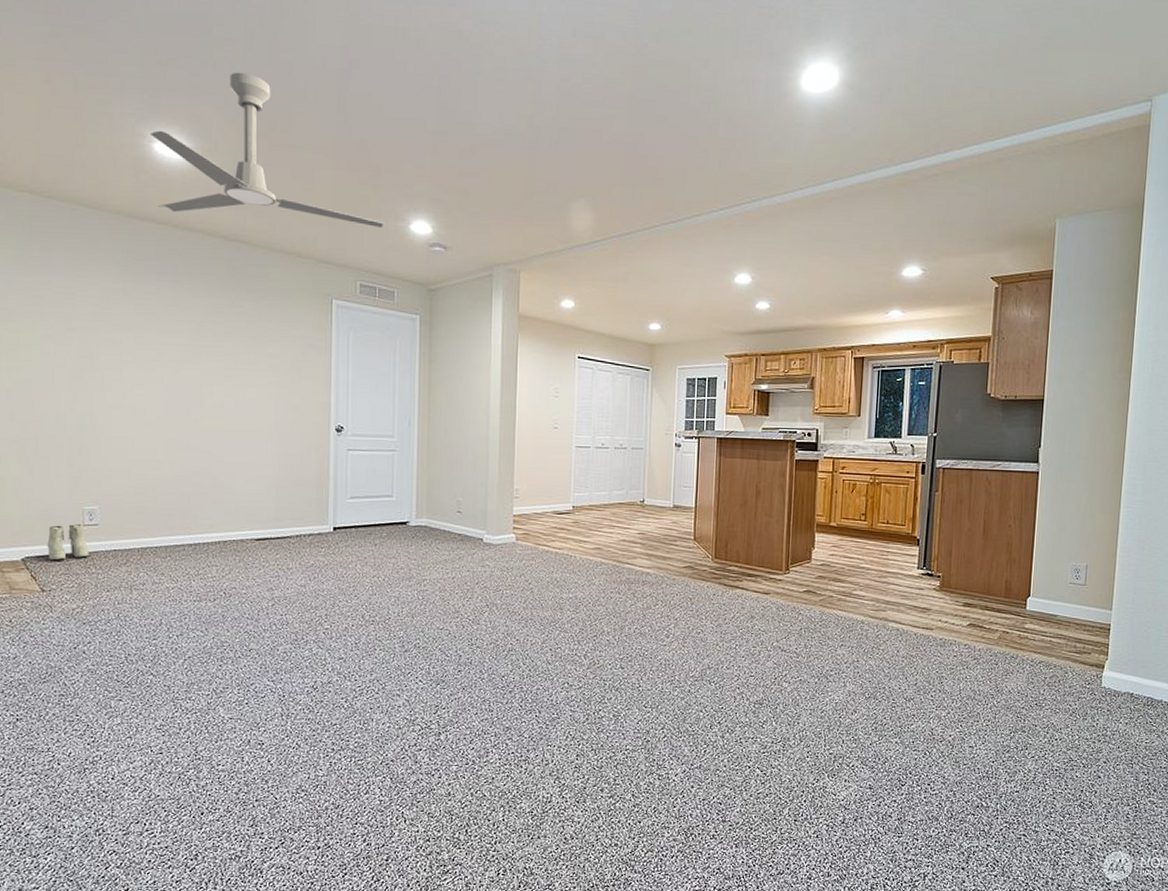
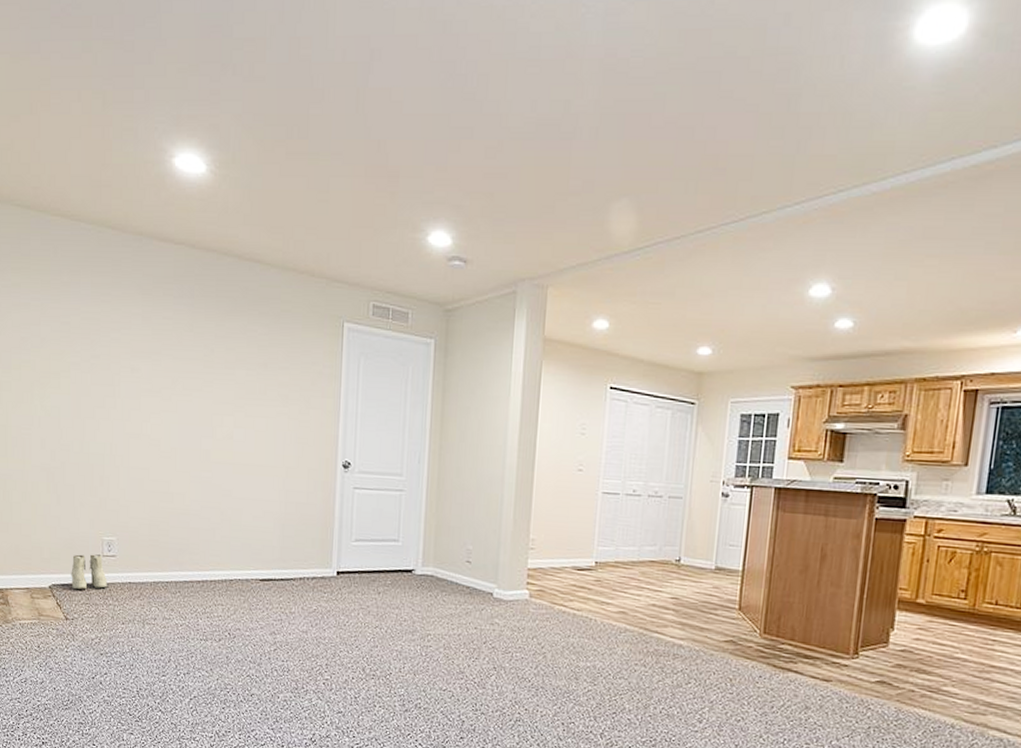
ceiling fan: present [151,72,386,229] -> none [172,74,402,242]

